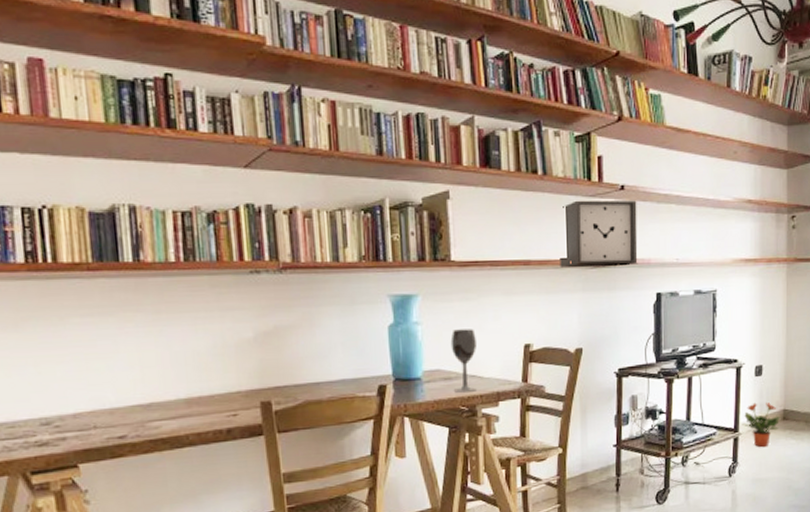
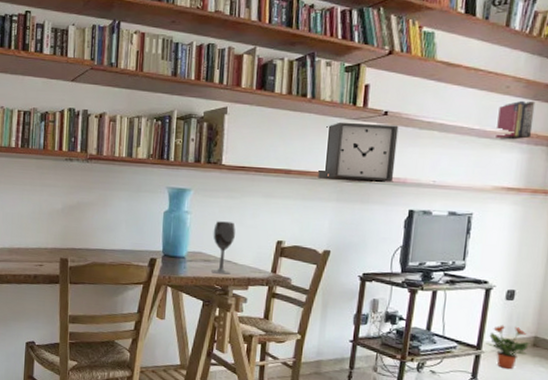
books: none [730,166,761,209] -> present [496,100,536,140]

